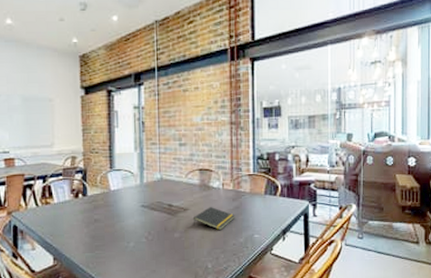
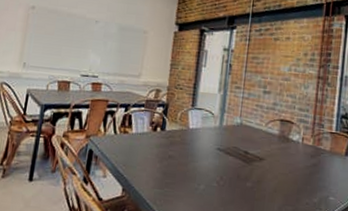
notepad: present [194,207,235,230] -> none [268,160,312,186]

